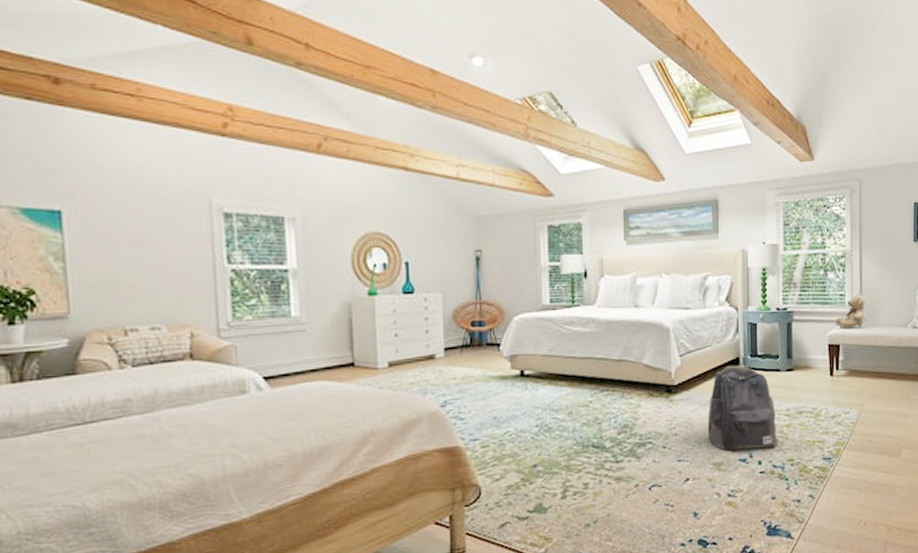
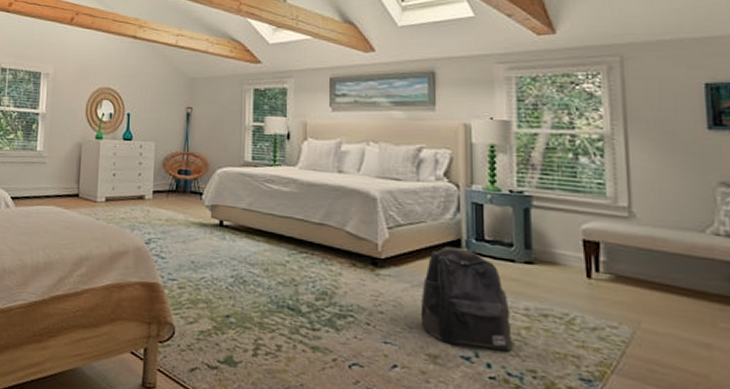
teddy bear: present [836,294,866,329] -> none [593,184,637,226]

